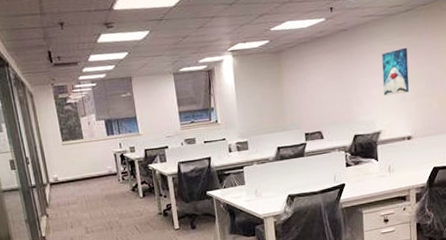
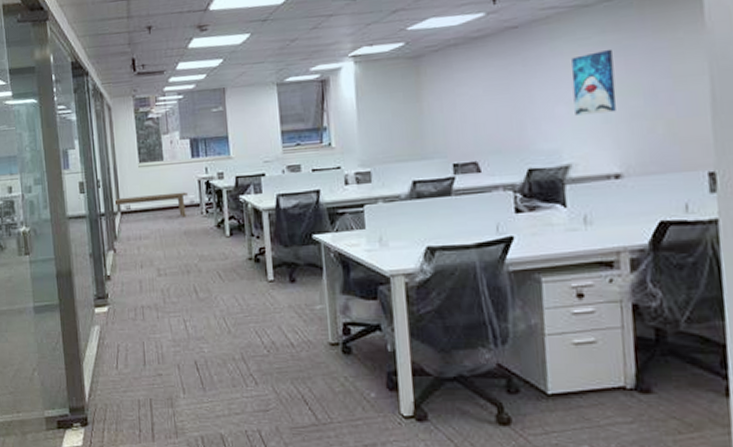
bench: none [42,164,107,185] -> present [113,192,189,217]

